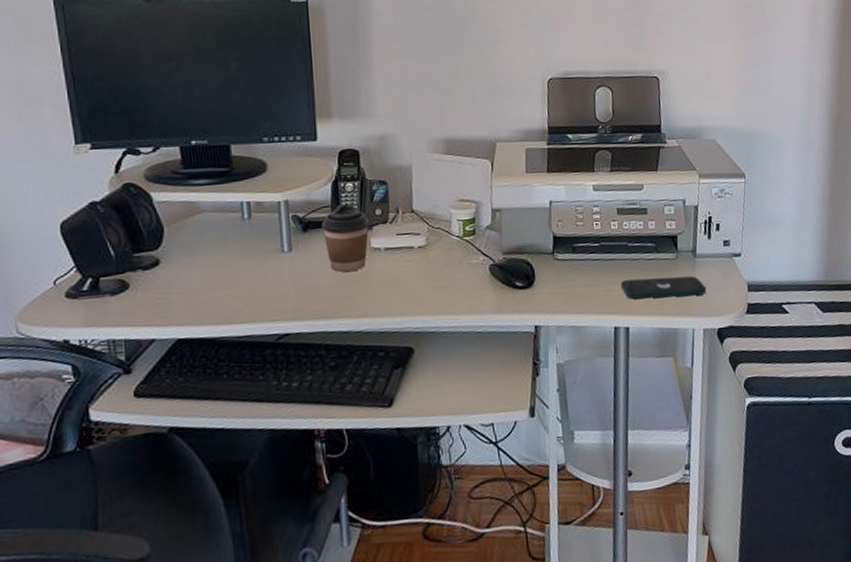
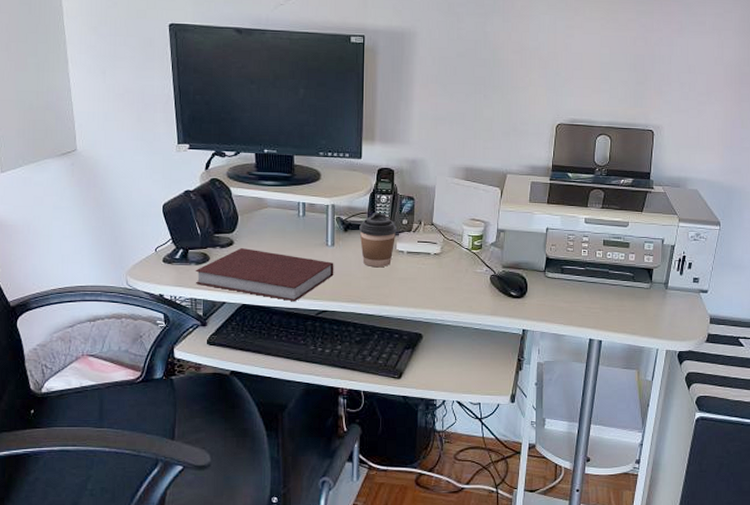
notebook: none [111,267,295,328] -> present [195,248,334,302]
smartphone: present [620,276,707,299] -> none [598,300,673,321]

